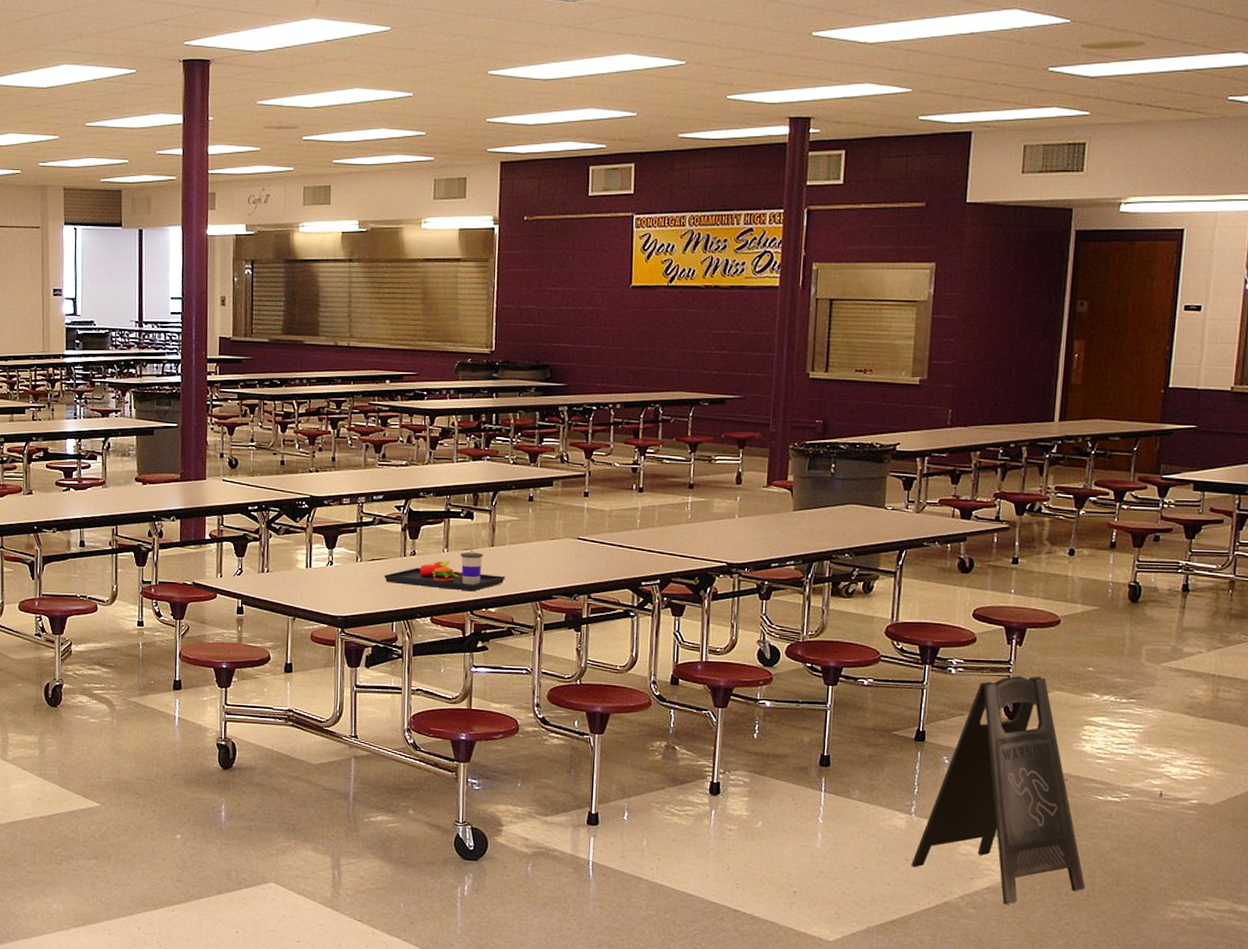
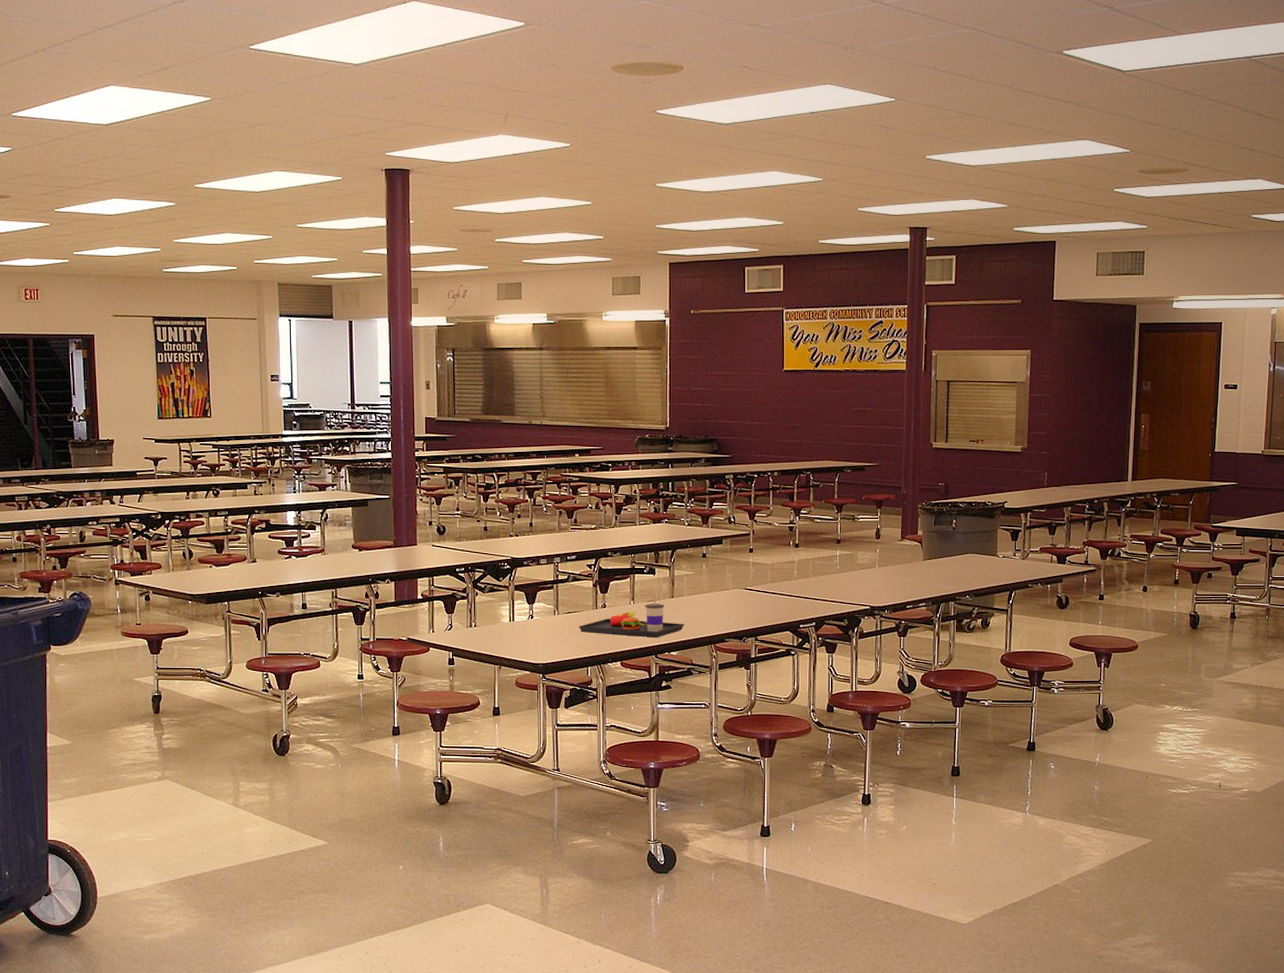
warning sign: present [911,676,1085,905] -> none [1027,692,1165,884]

